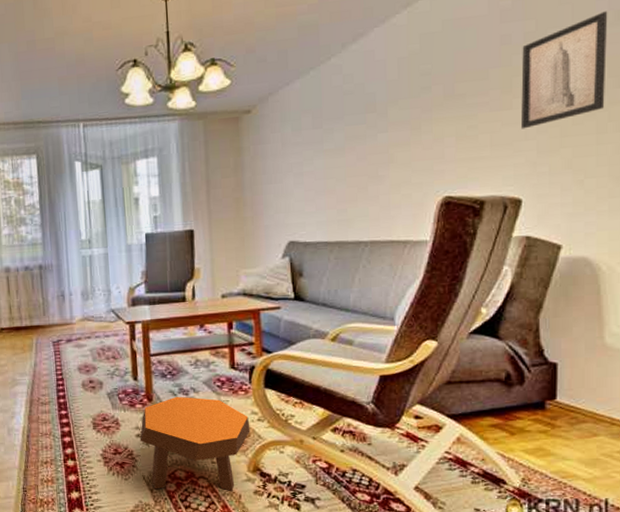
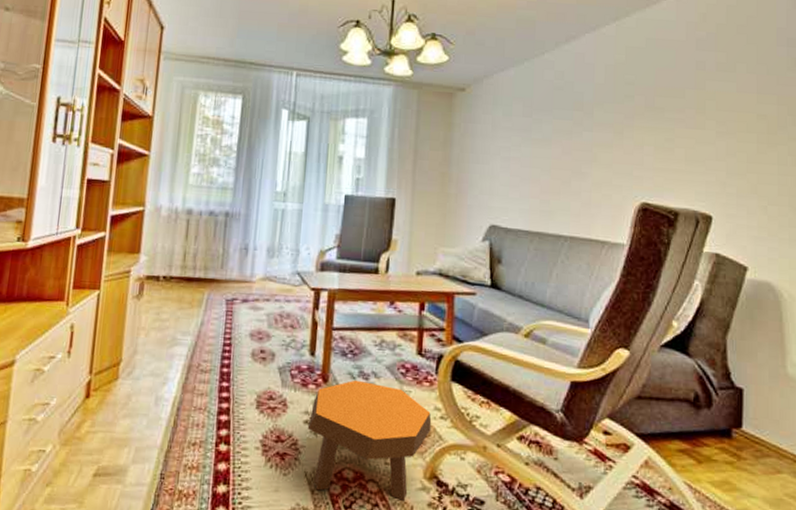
wall art: present [520,11,608,129] -> none [712,57,787,150]

